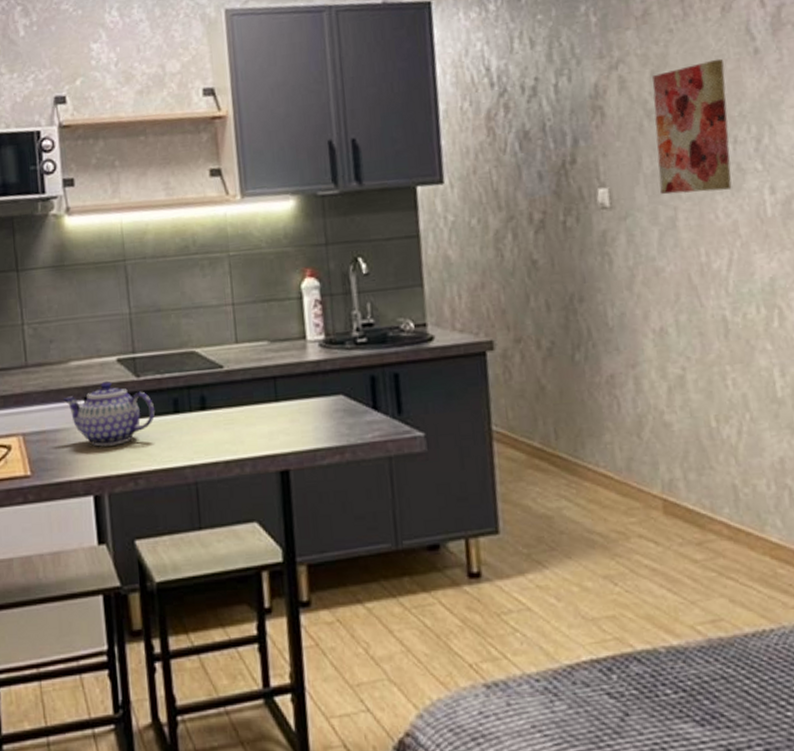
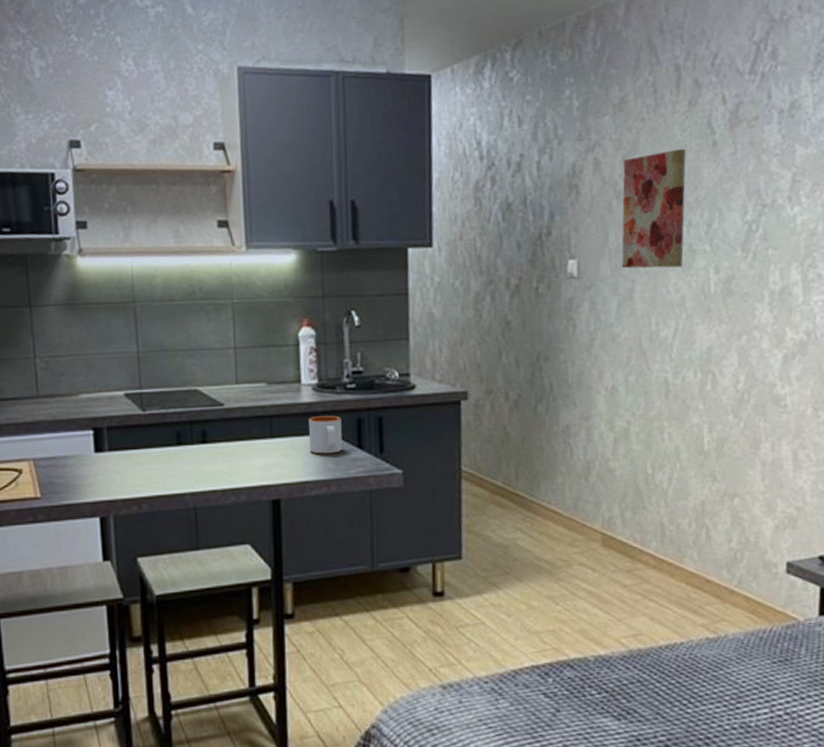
teapot: present [62,380,156,447] -> none [72,413,160,473]
mug: none [316,374,356,418] -> present [309,415,343,454]

